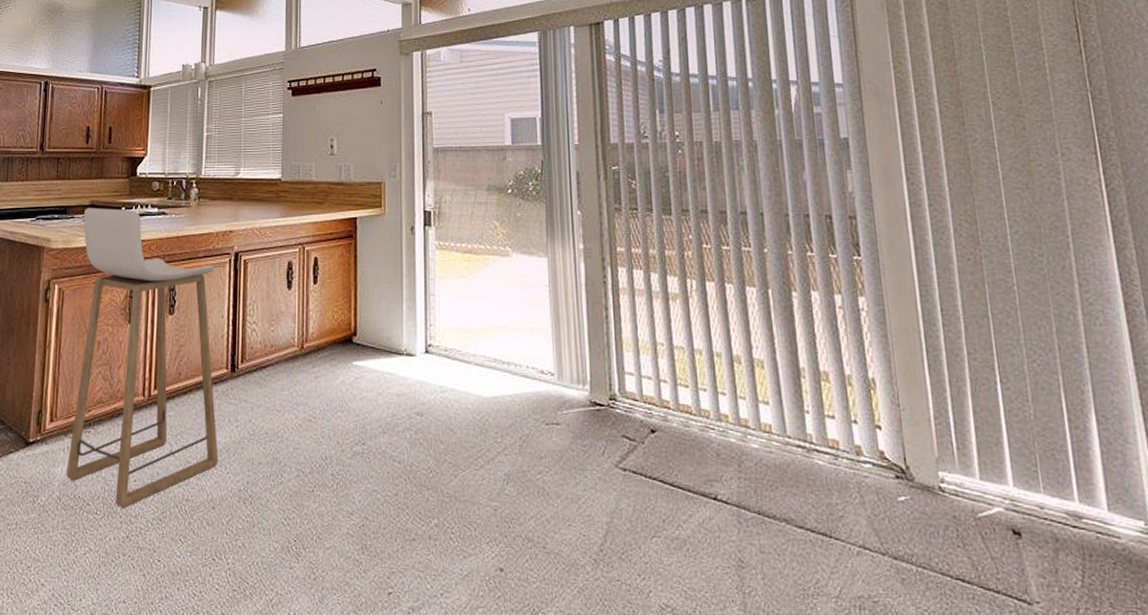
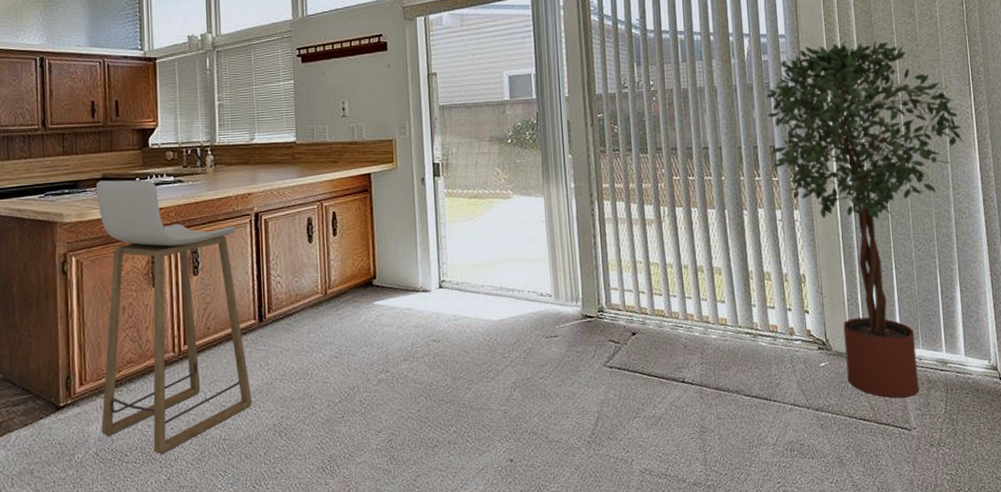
potted tree: none [819,93,1091,558] -> present [766,41,964,398]

